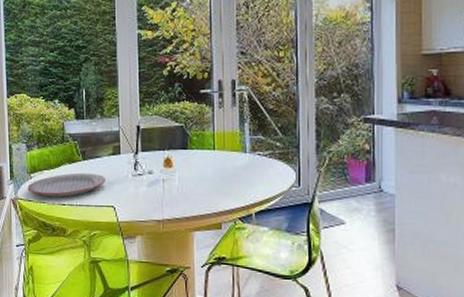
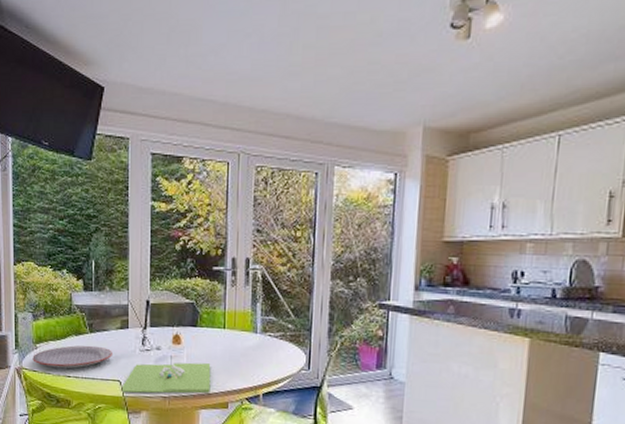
flower: none [114,185,203,219] -> present [120,362,211,394]

